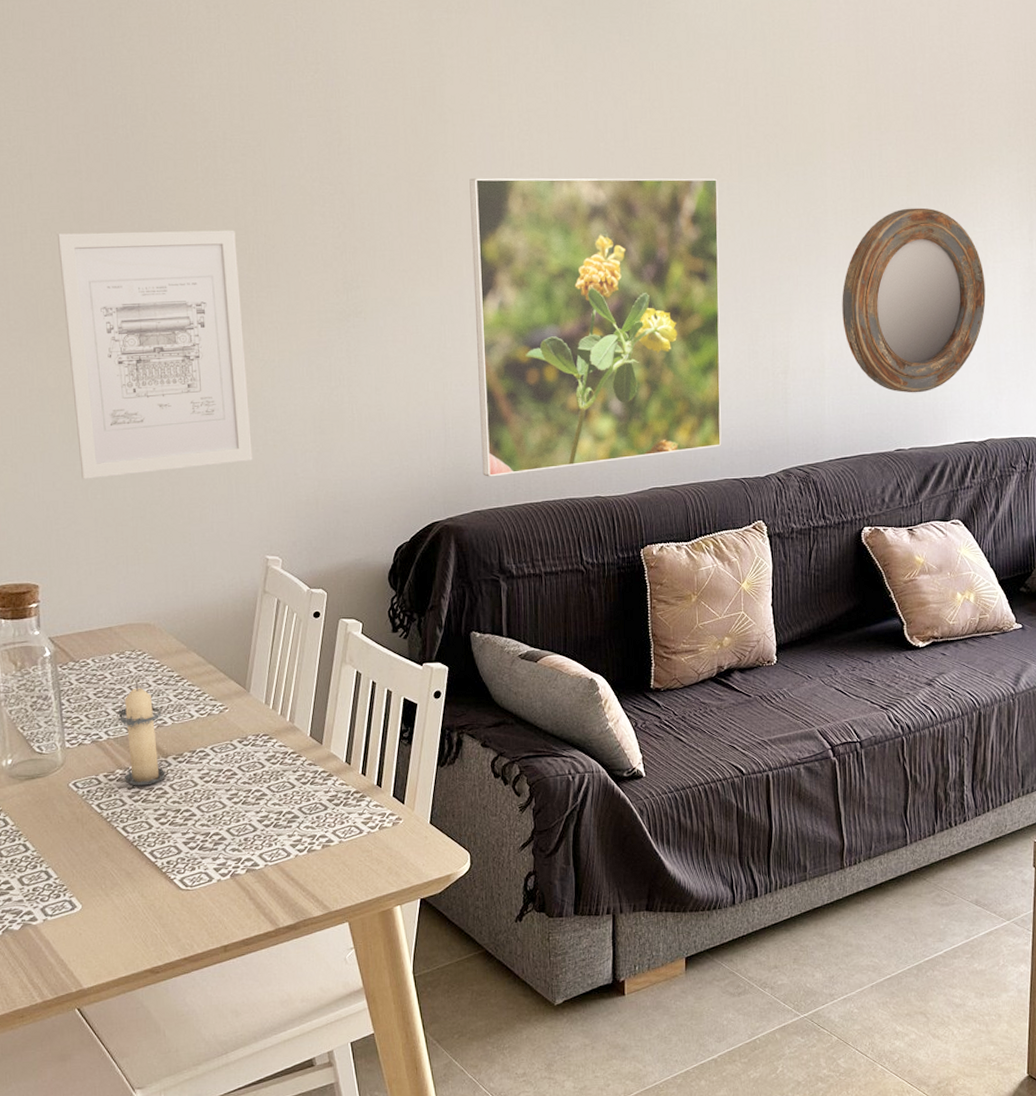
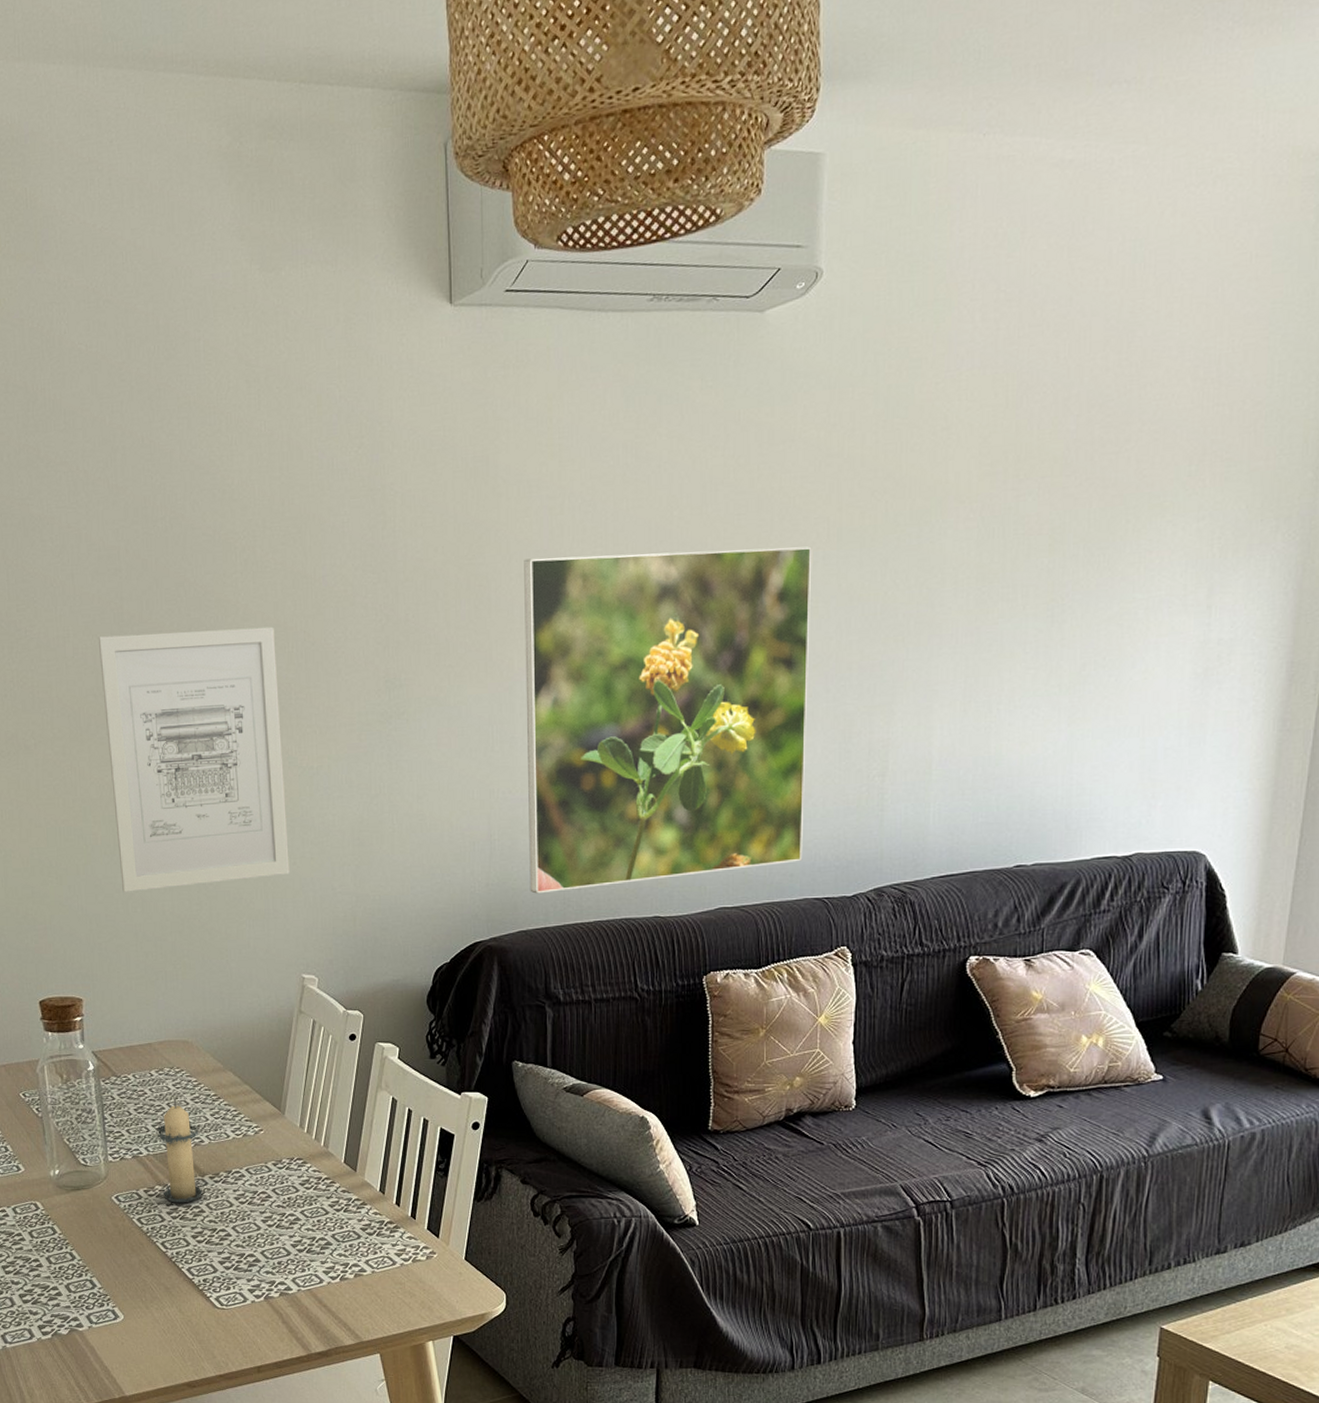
home mirror: present [842,207,986,393] -> none [957,571,1144,799]

